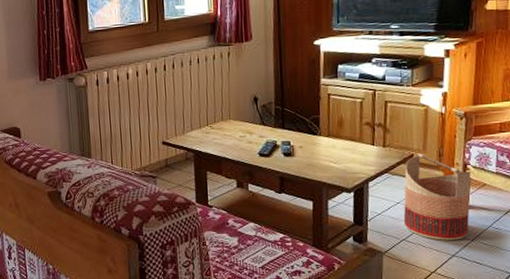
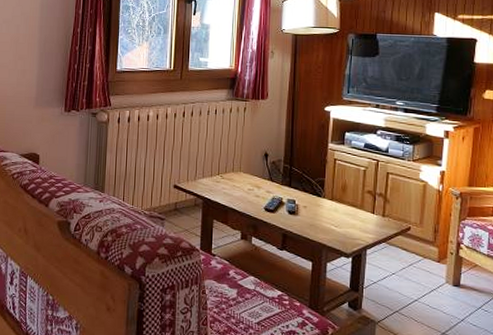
basket: present [403,153,471,240] -> none [397,226,464,318]

